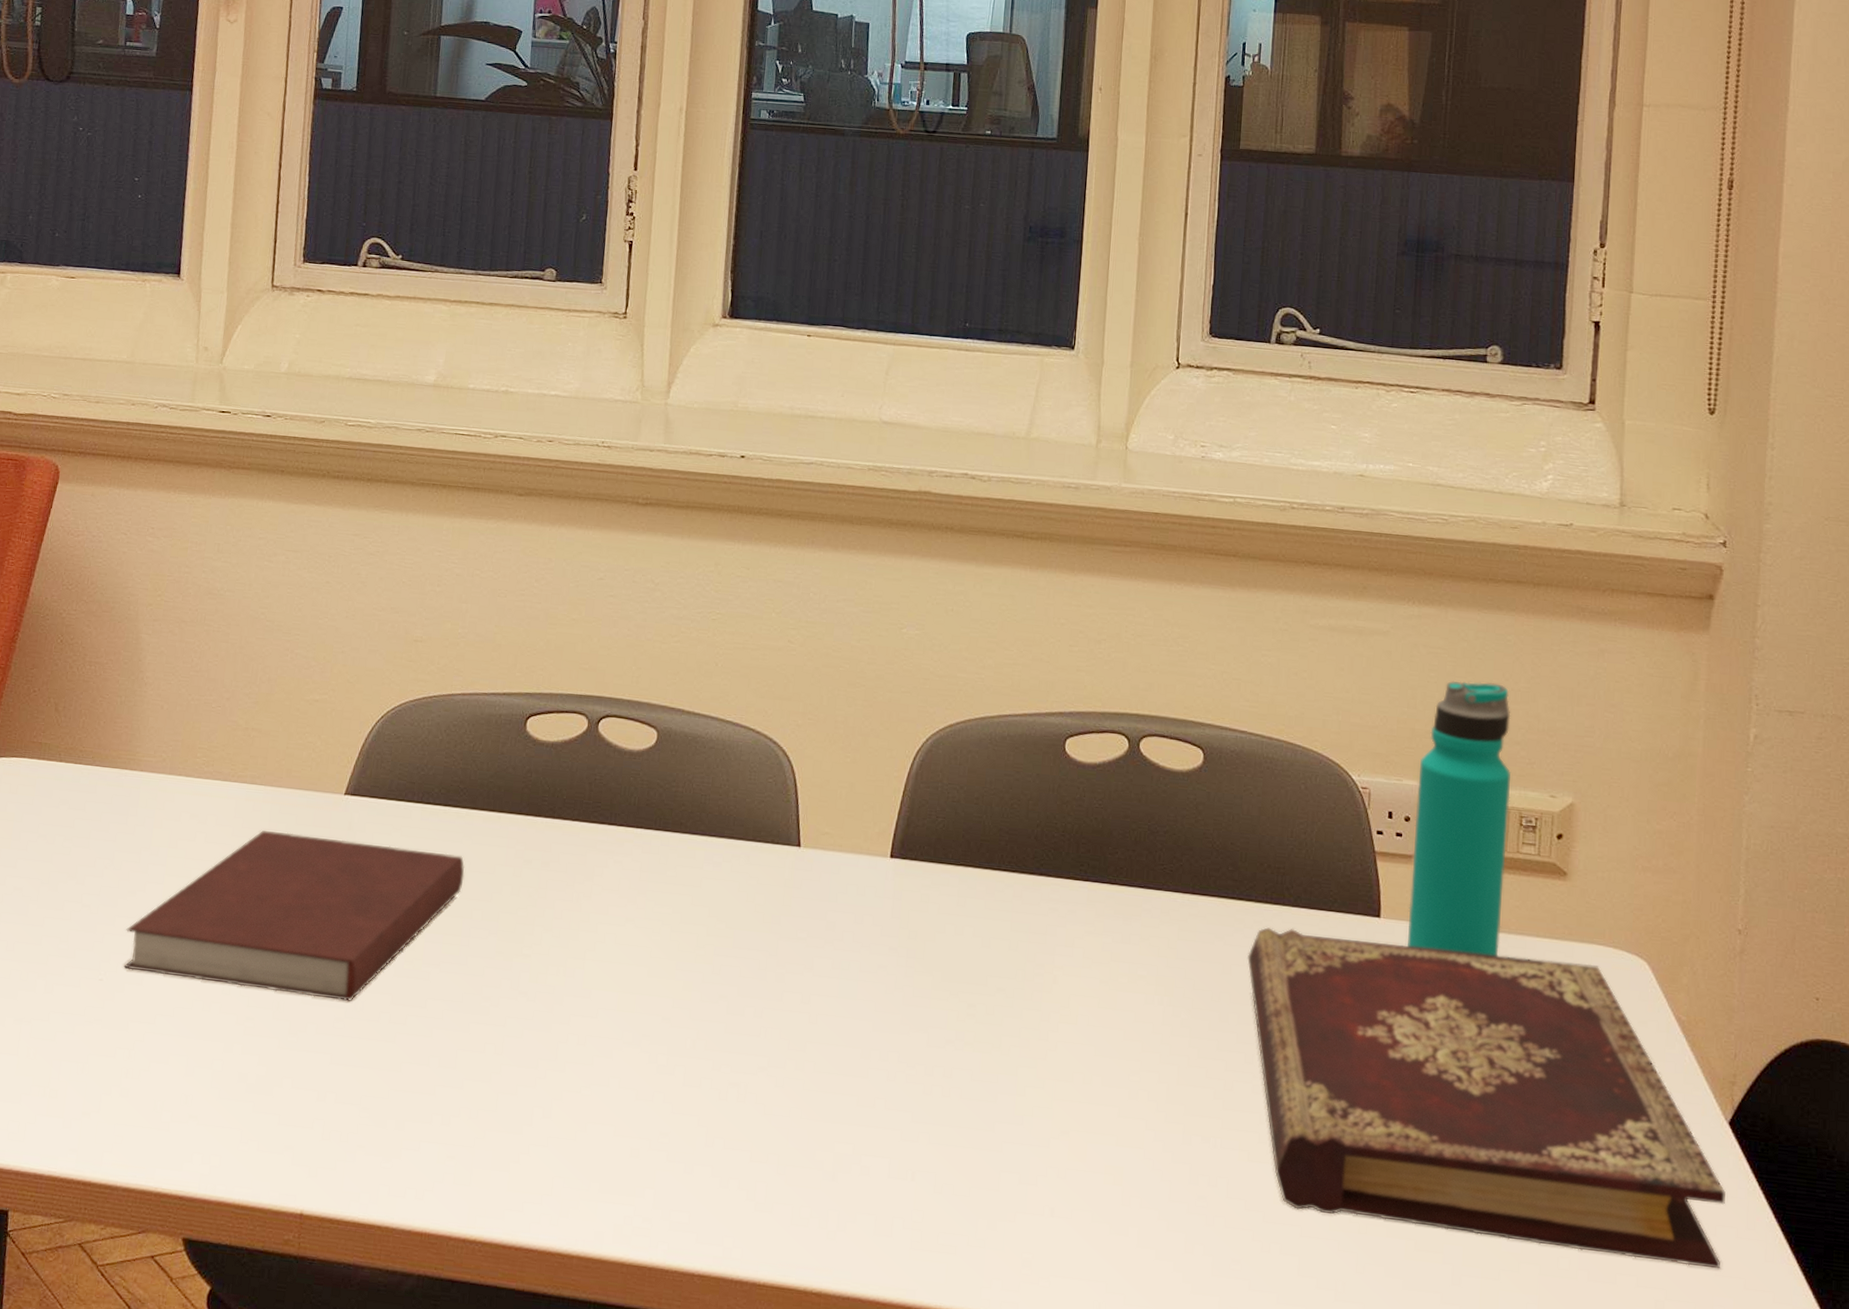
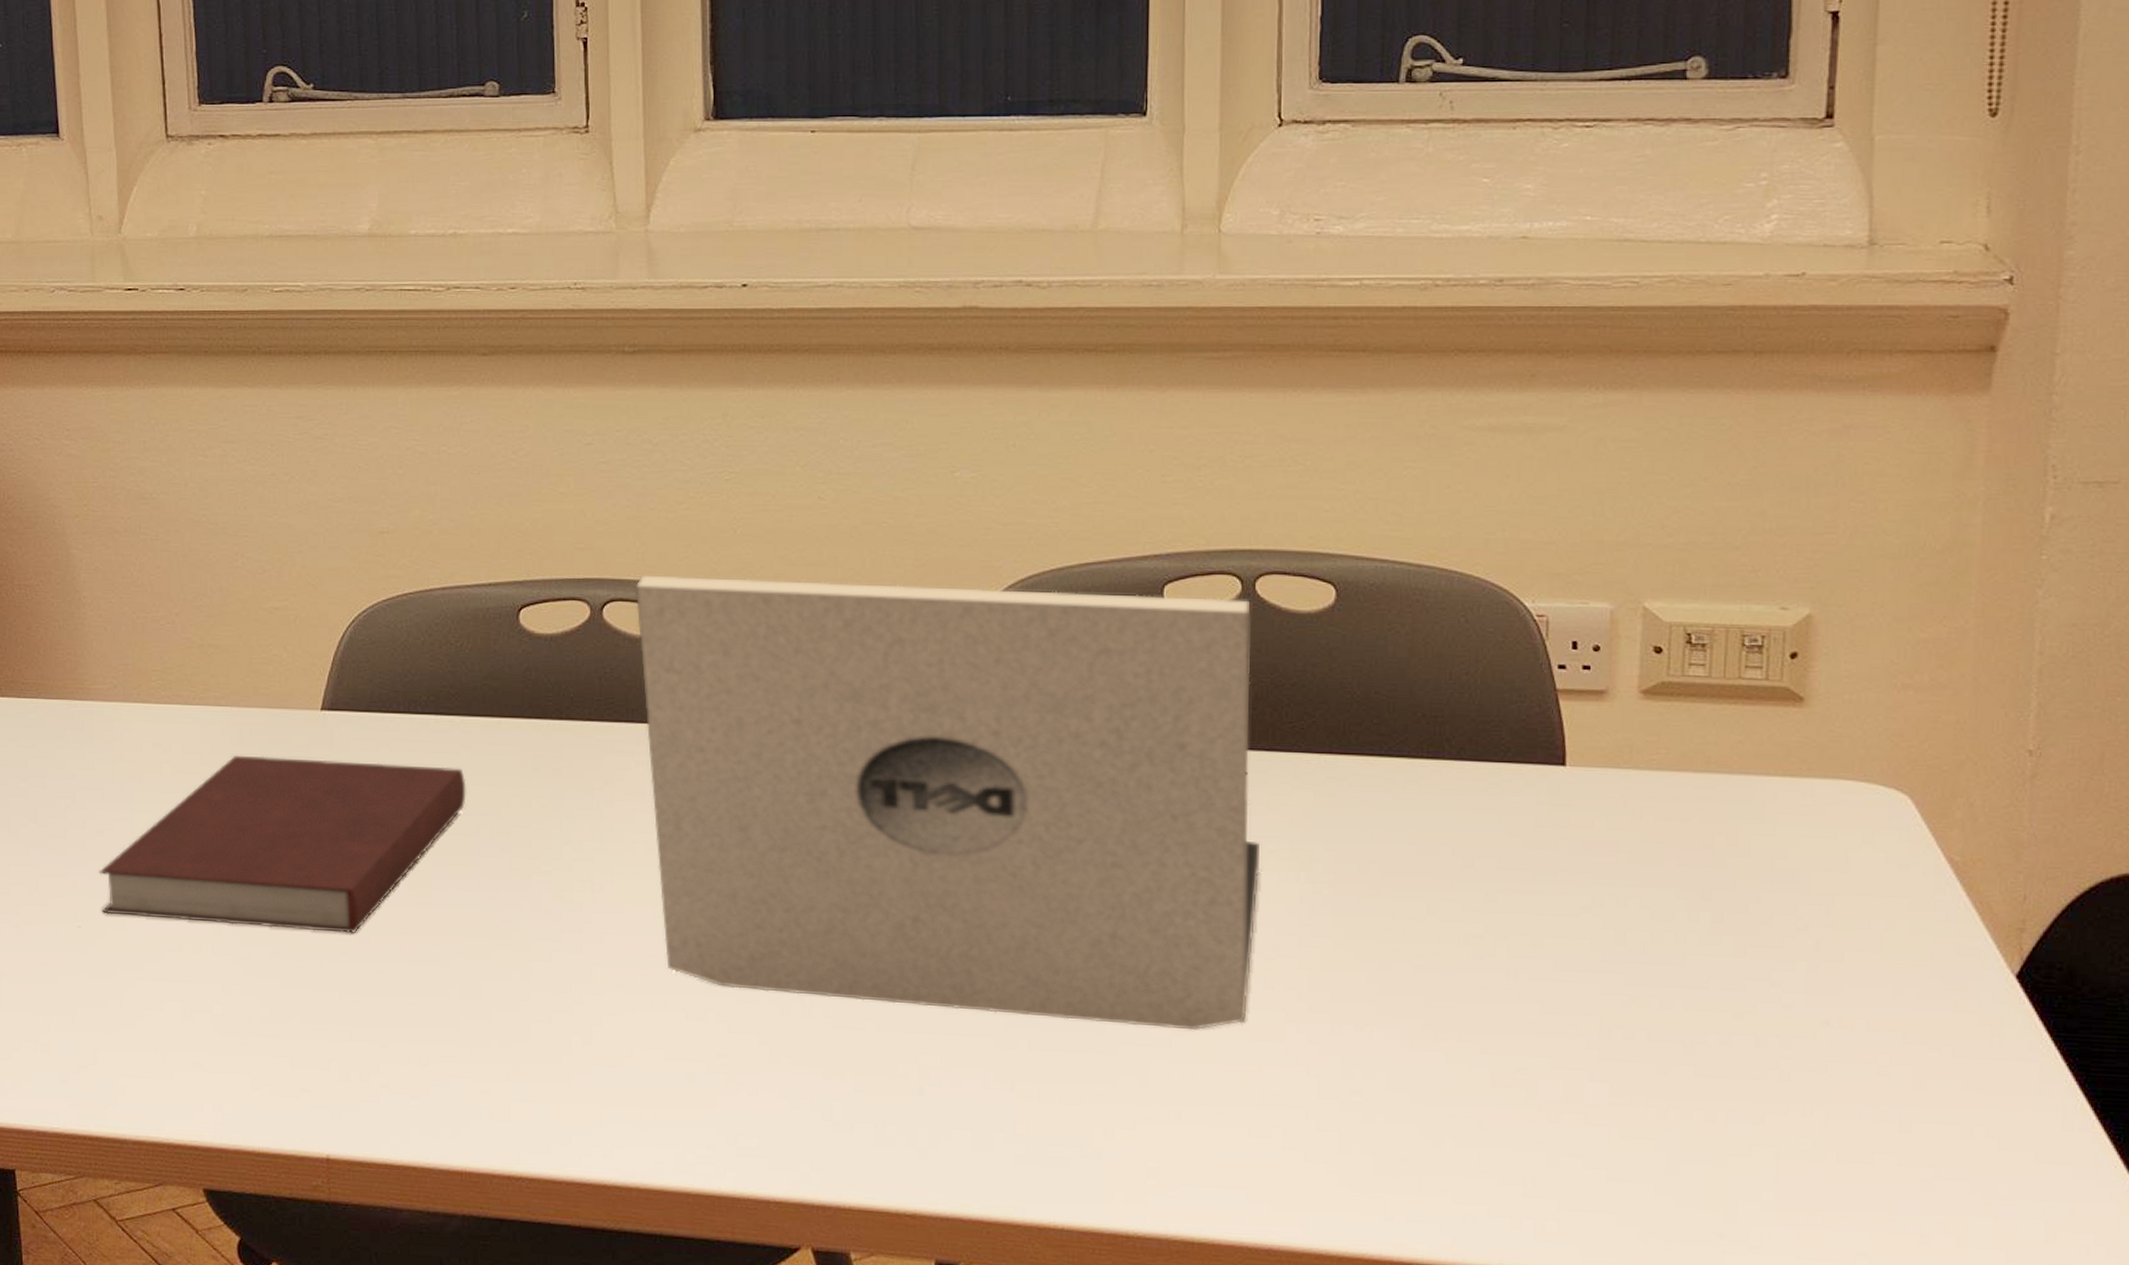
laptop: none [623,697,1135,1134] -> present [635,576,1260,1031]
book: present [1247,927,1725,1269] -> none [1401,784,2012,1142]
water bottle: present [1405,680,1512,956] -> none [1598,478,1730,801]

